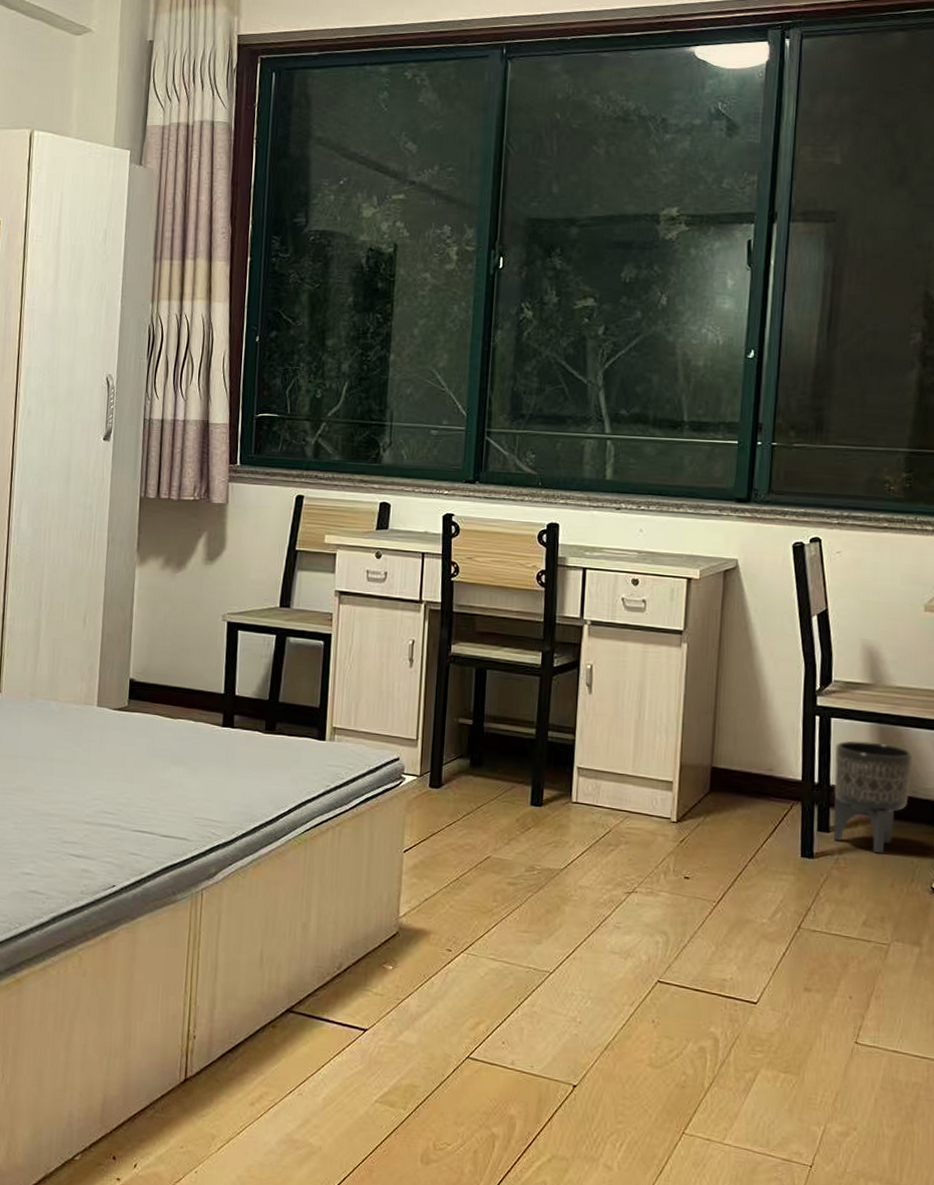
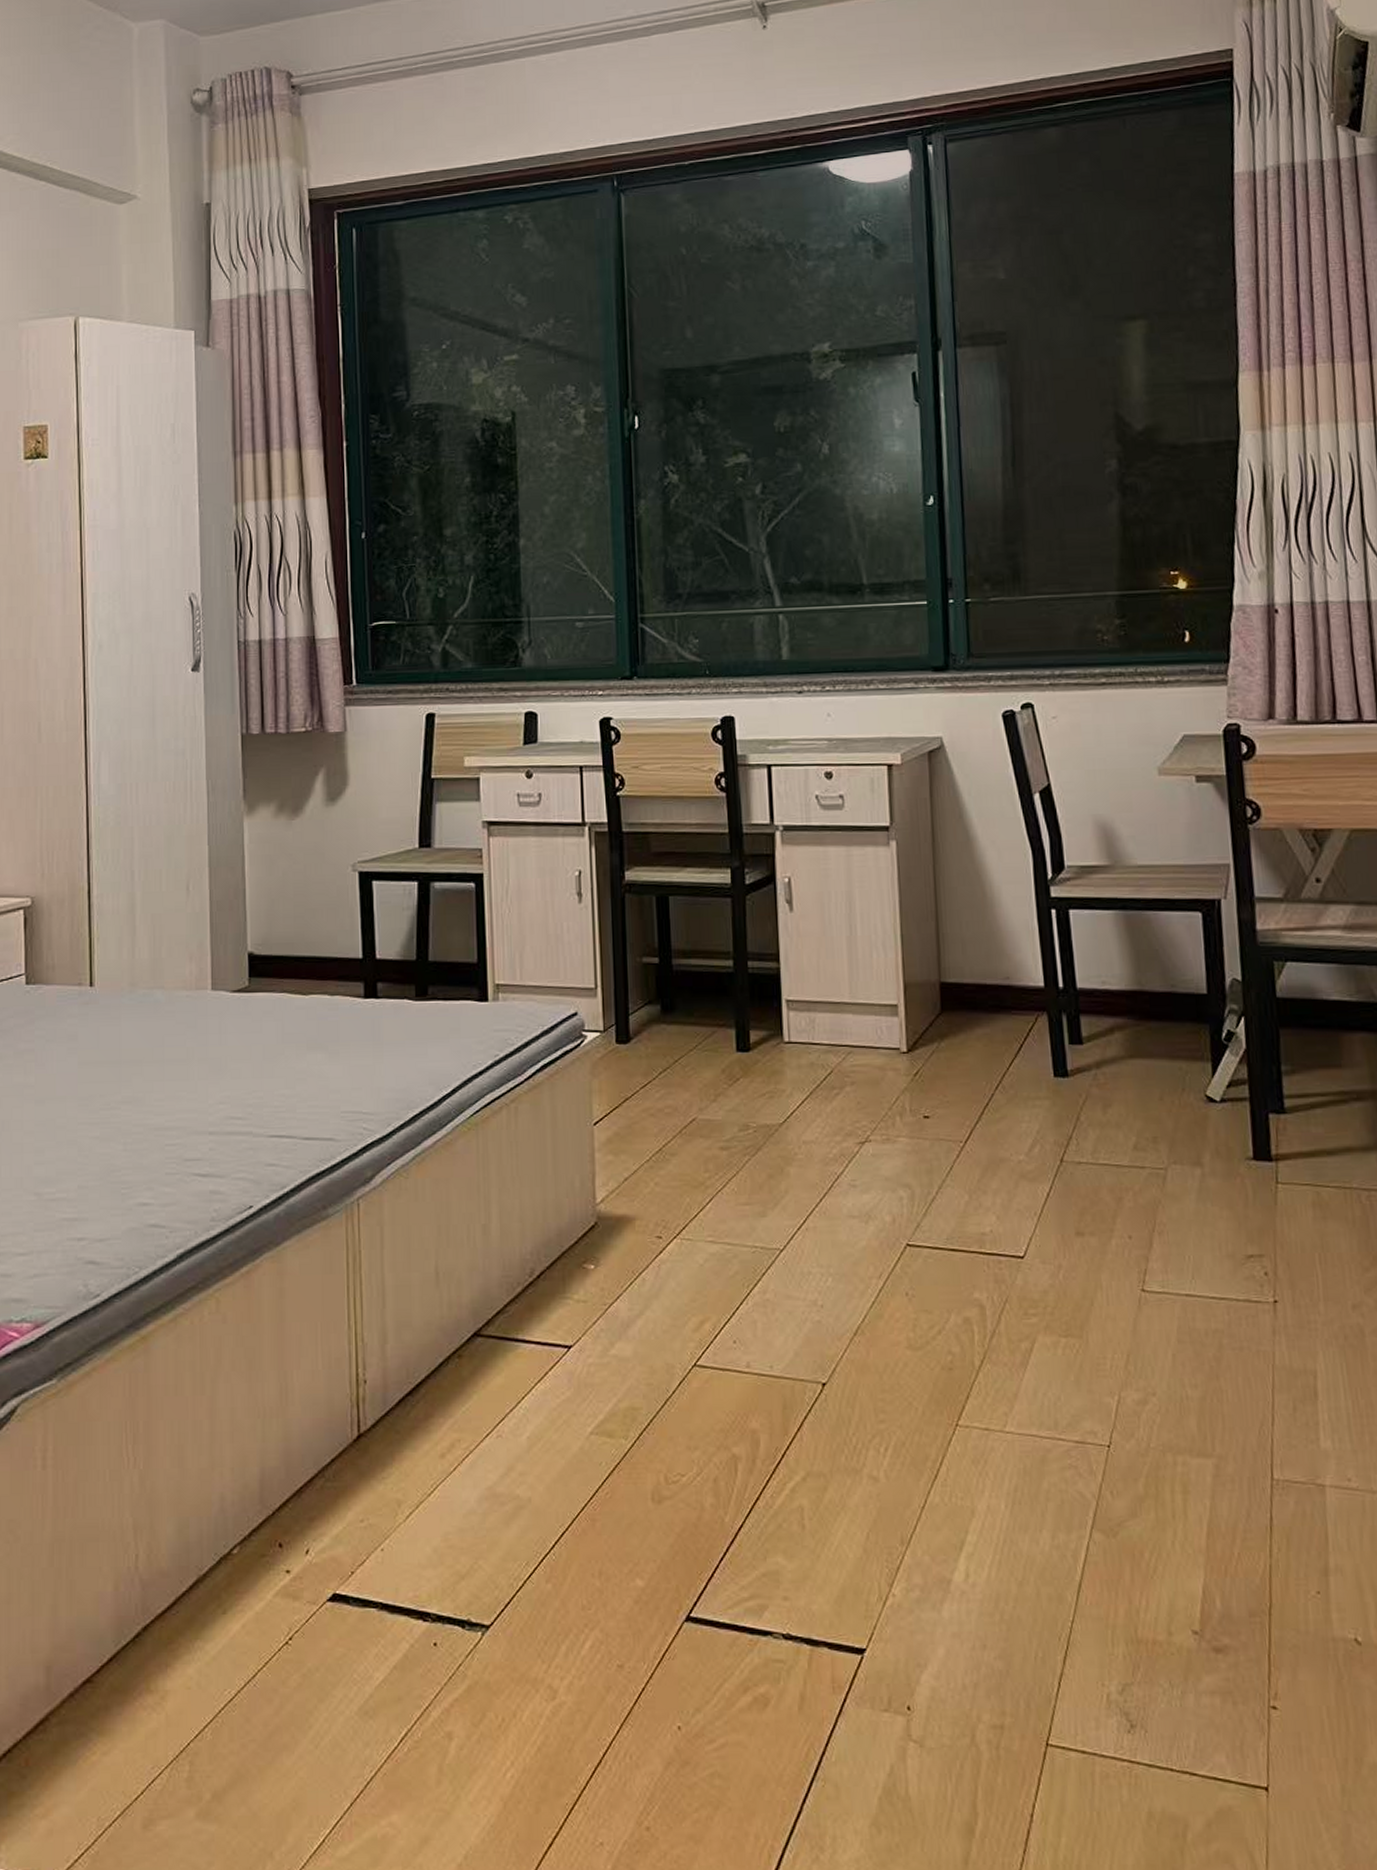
planter: present [832,740,913,854] -> none [1077,933,1167,1063]

